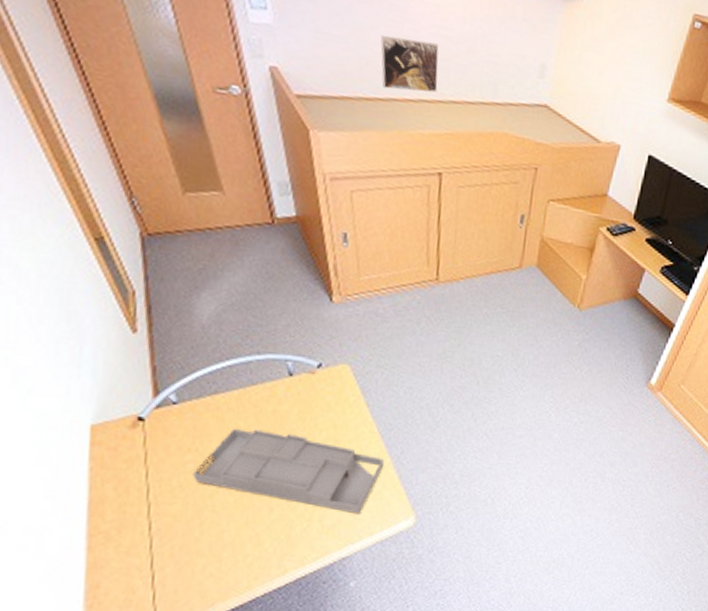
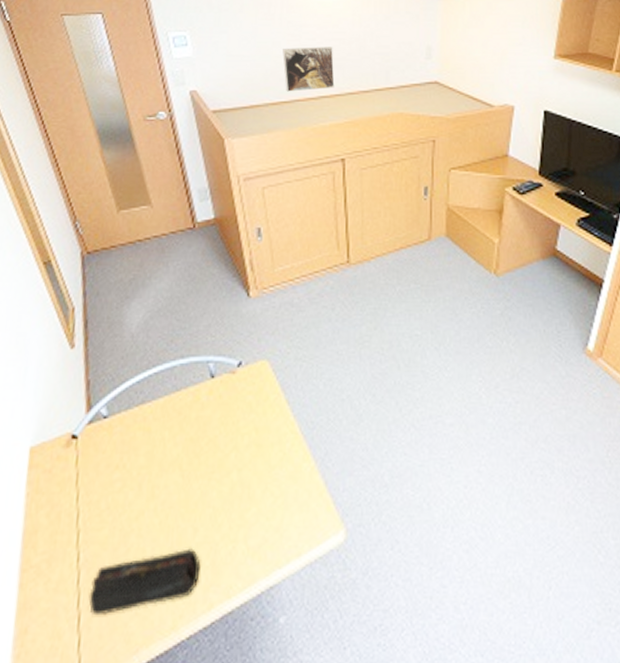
pencil case: none [162,524,276,576] -> present [88,548,201,616]
desk organizer: present [193,428,385,514] -> none [120,439,309,531]

